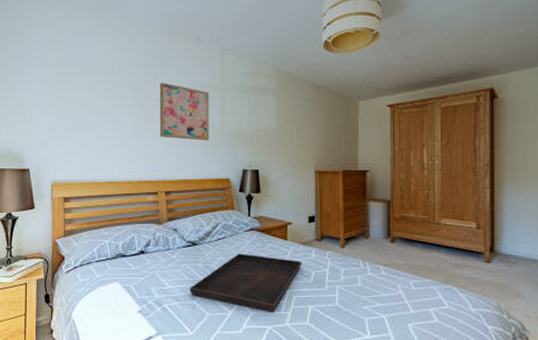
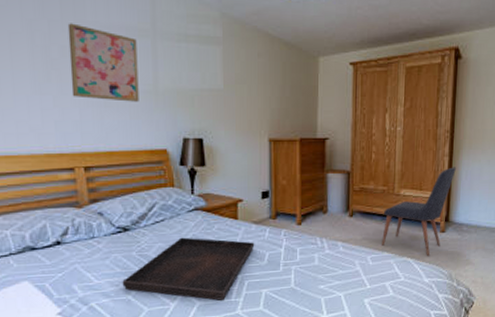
chair: none [423,199,498,285] -> present [381,167,456,256]

